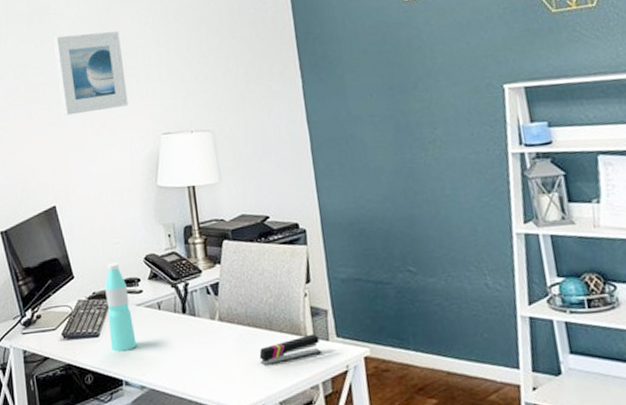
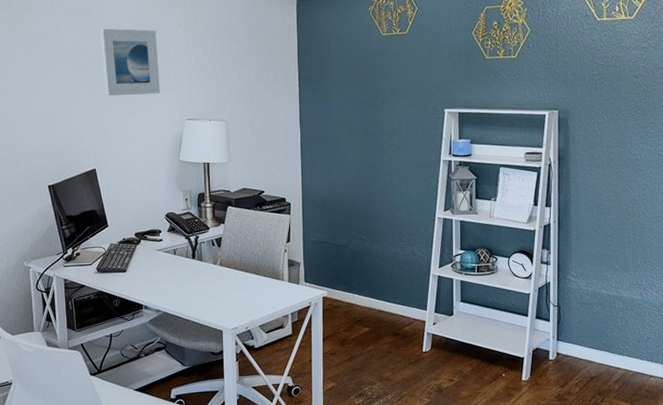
water bottle: present [105,262,137,352] -> none [133,217,155,284]
stapler: present [259,333,322,366] -> none [247,279,293,300]

